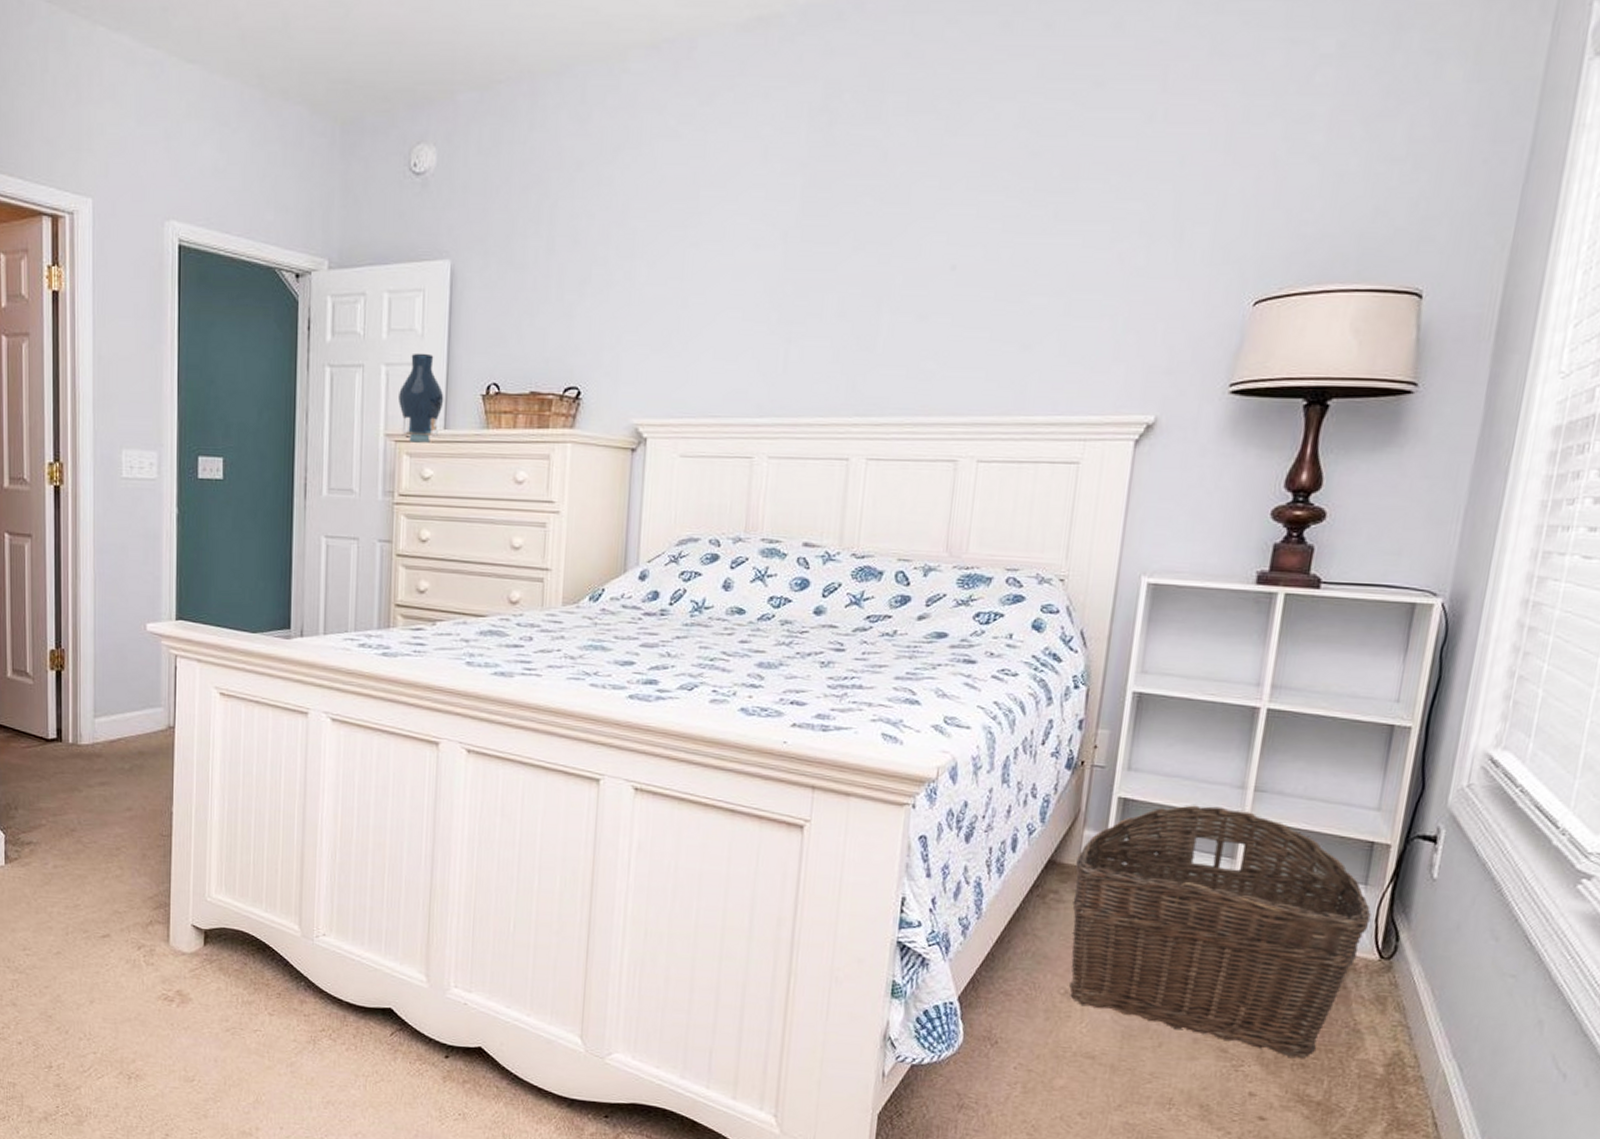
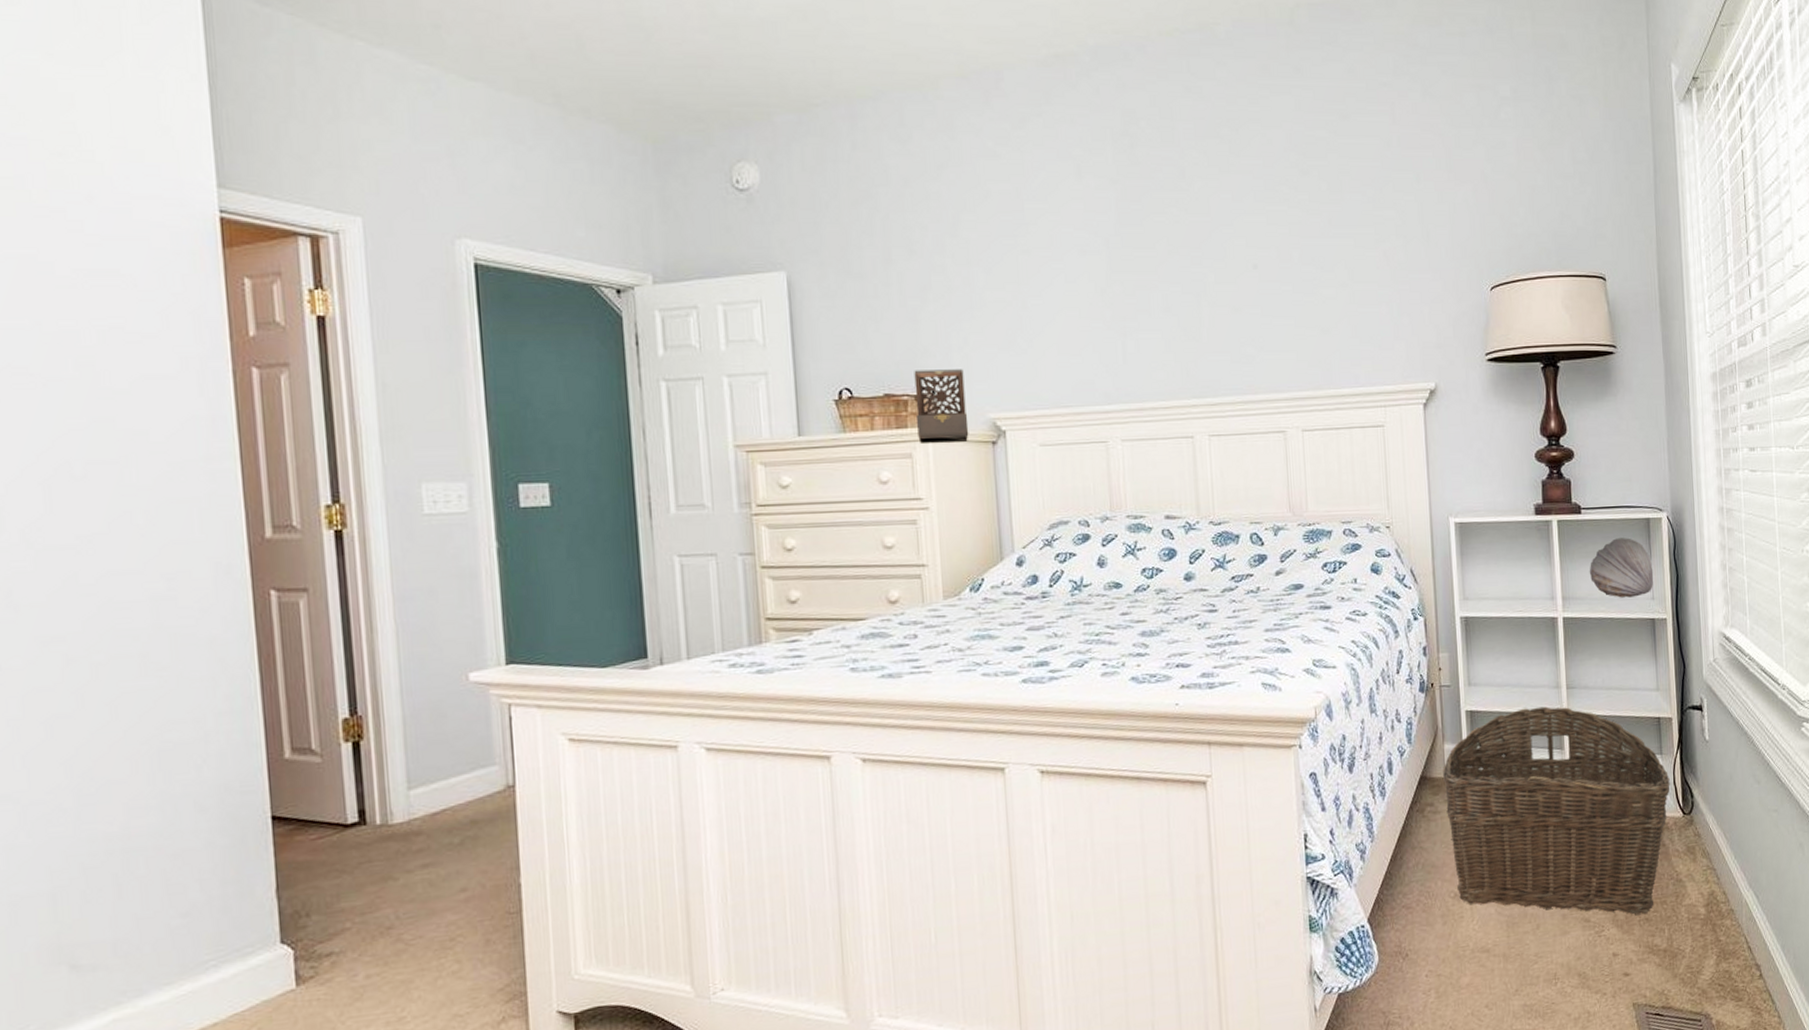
vase: present [398,353,444,445] -> none [745,362,795,453]
jewelry box: none [558,368,612,448] -> present [914,369,969,445]
seashell: none [1315,623,1407,696] -> present [1589,538,1654,598]

